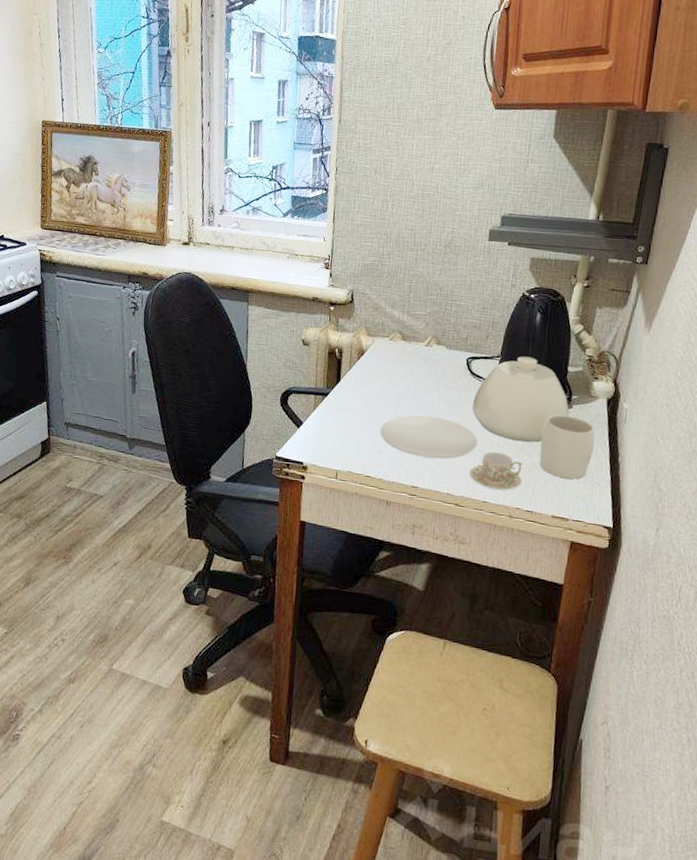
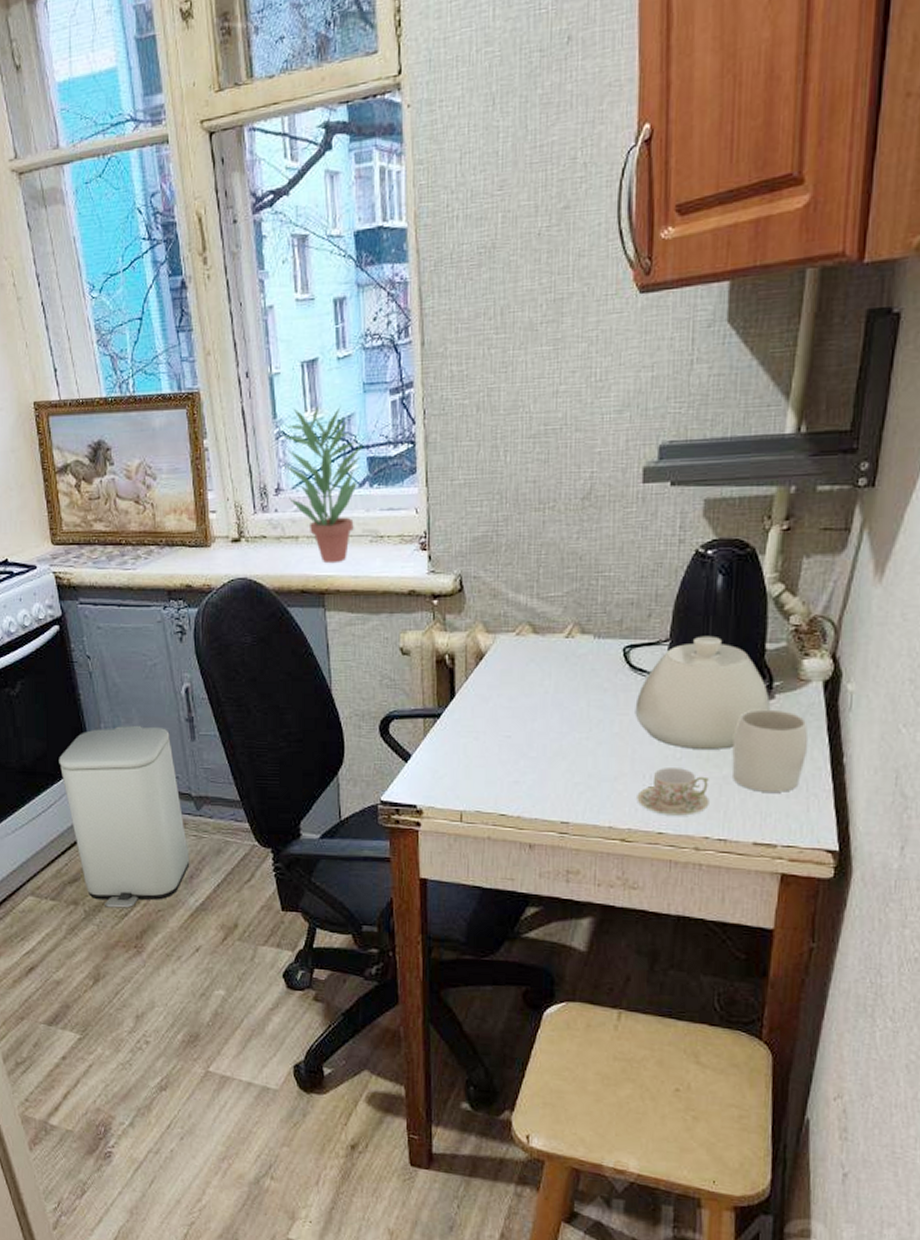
pedal bin: none [21,375,119,525] -> present [59,725,190,909]
potted plant: none [228,152,290,271] -> present [282,403,364,564]
plate: present [380,415,478,459] -> none [514,730,647,784]

